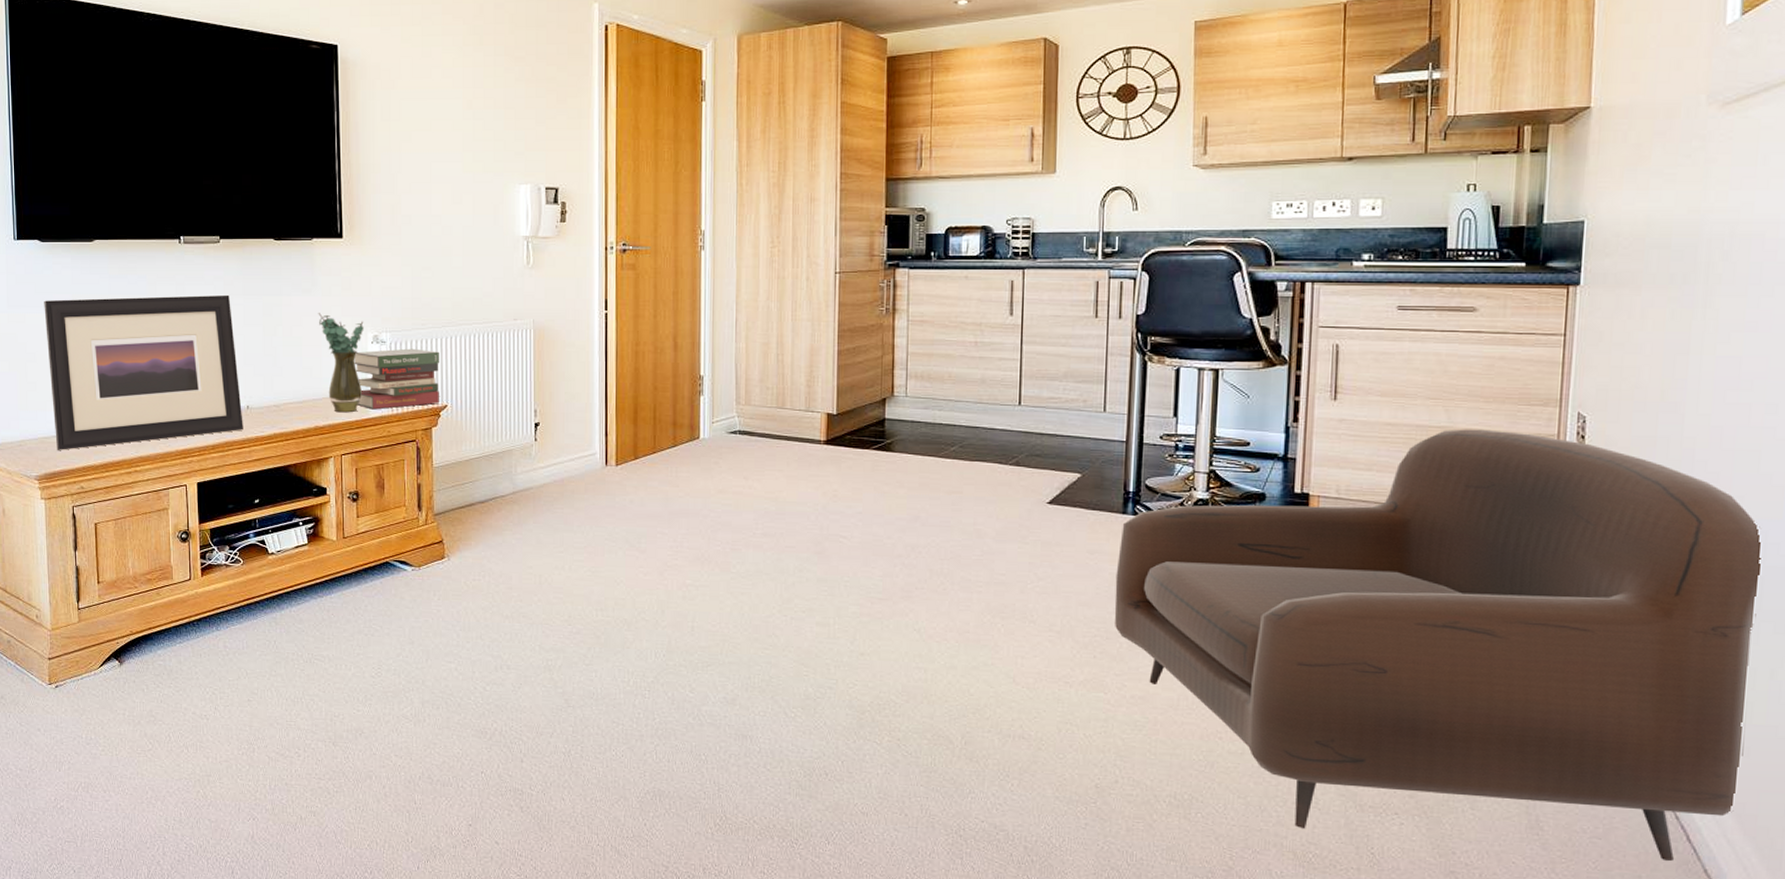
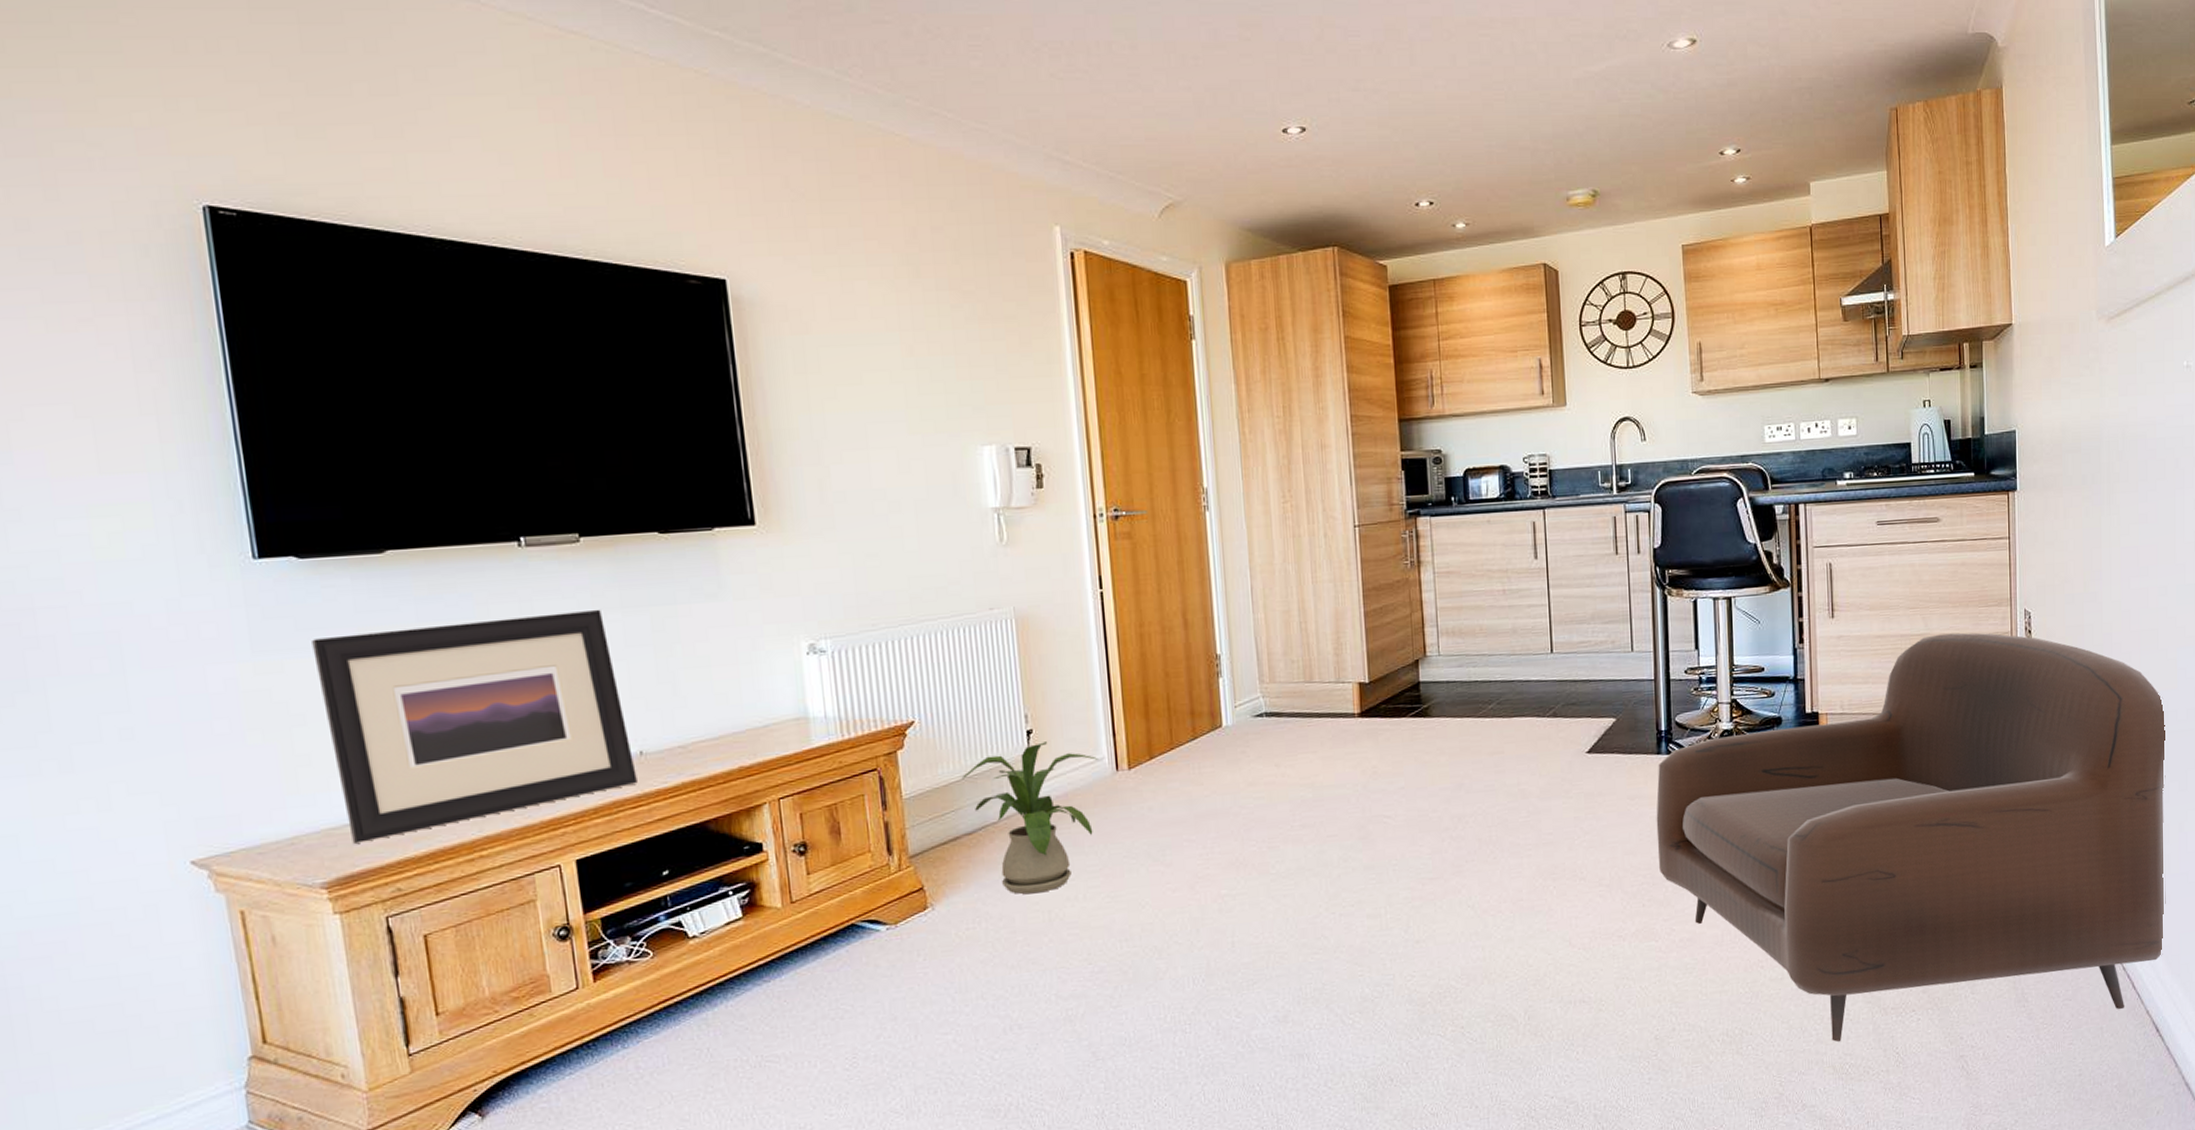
vase: present [318,313,364,413] -> none [730,622,800,746]
books: present [354,348,439,410] -> none [785,655,904,737]
house plant: none [480,434,591,559] -> present [961,741,1098,895]

